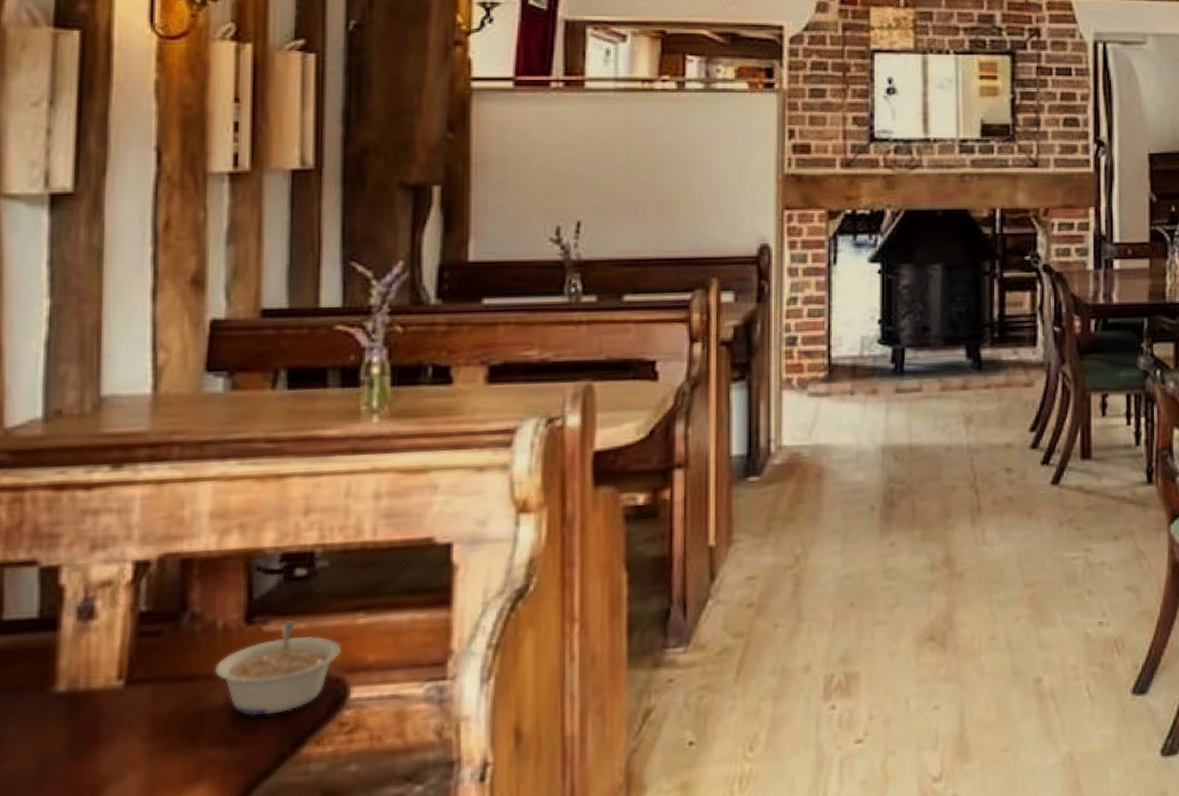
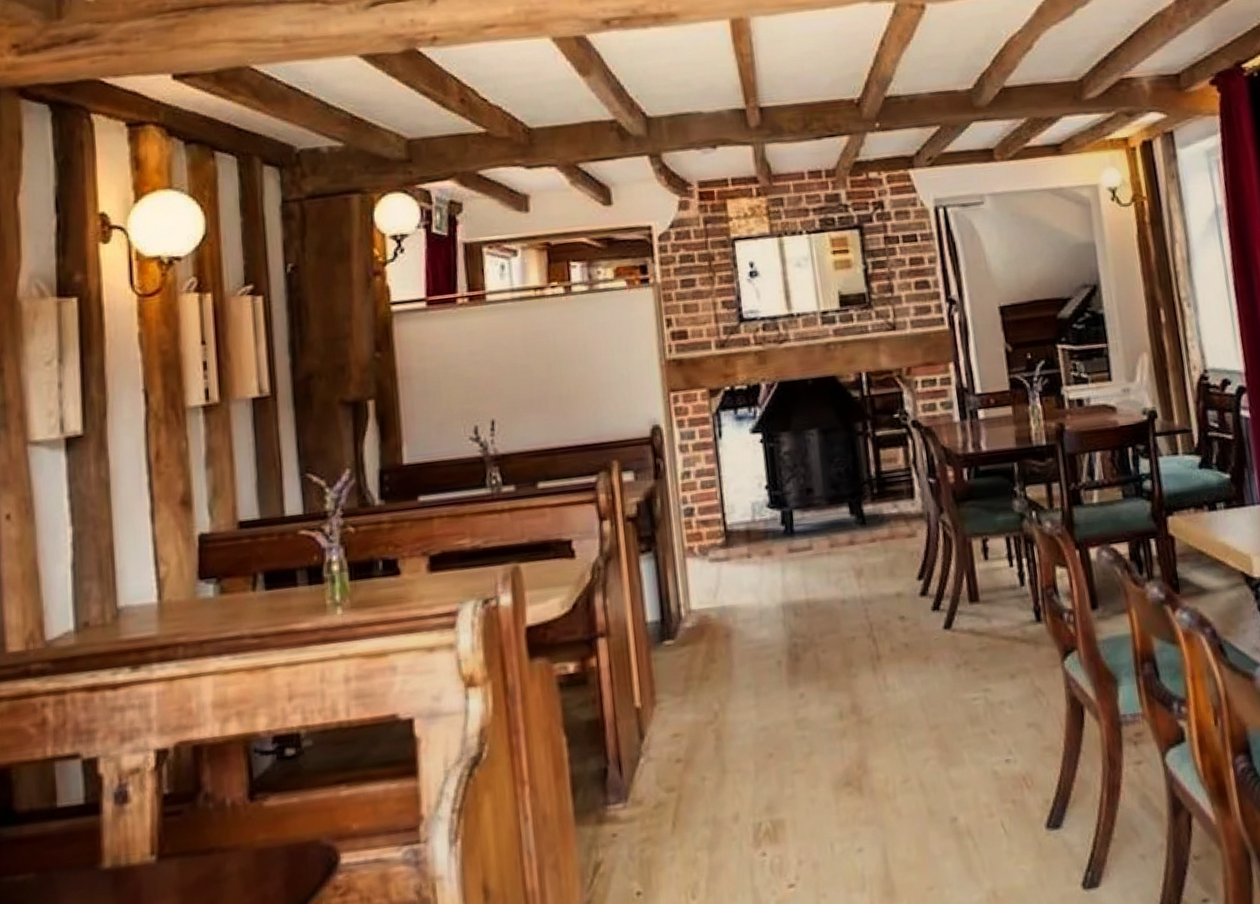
legume: present [215,621,342,716] -> none [228,796,331,884]

